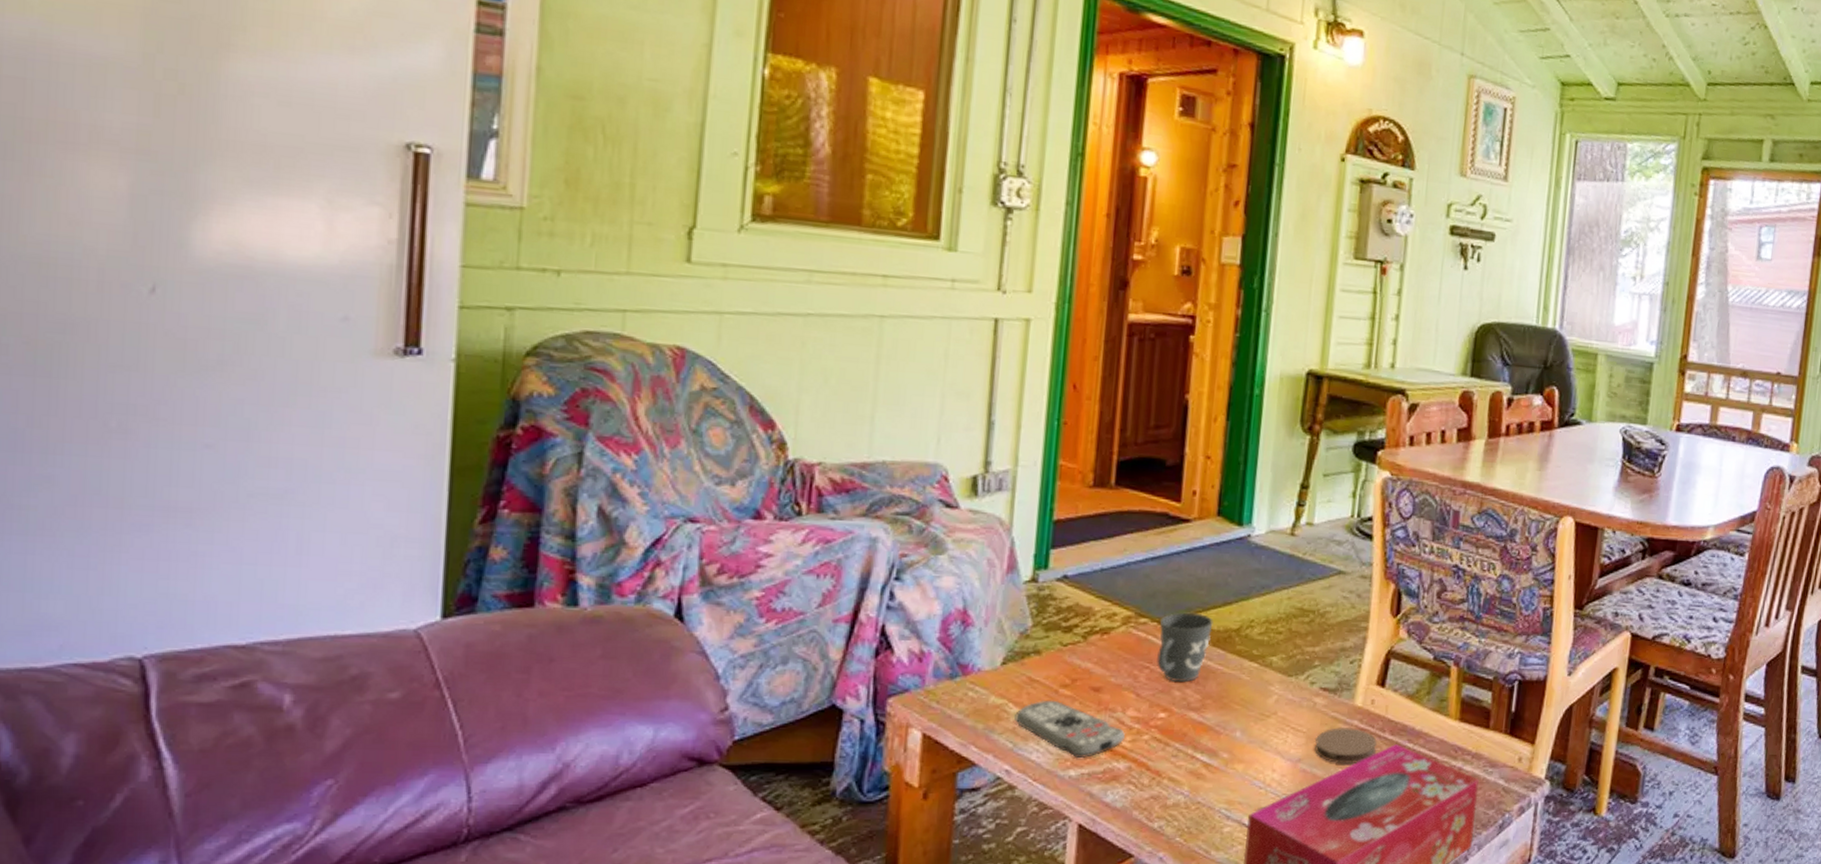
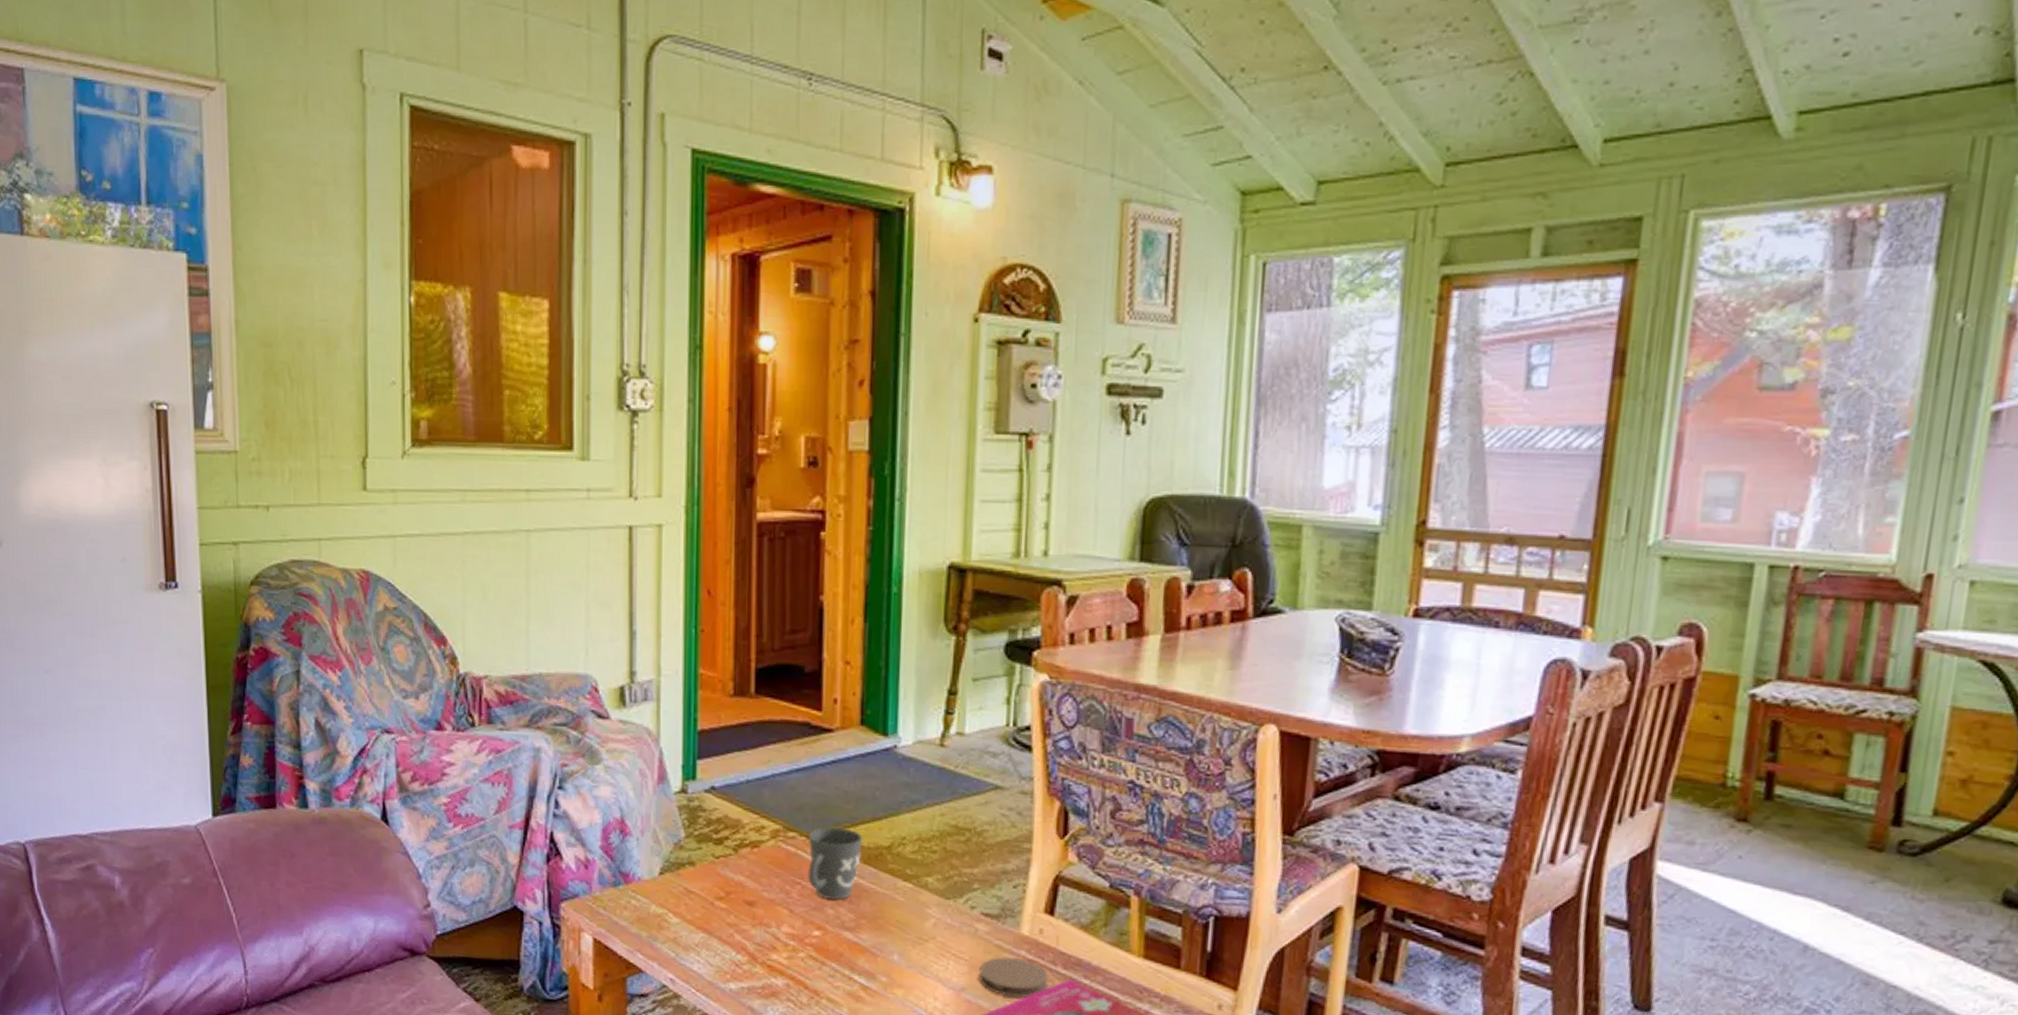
remote control: present [1015,699,1125,758] -> none [675,911,781,972]

